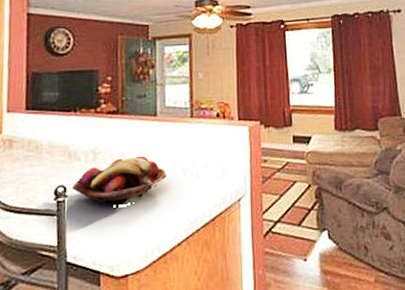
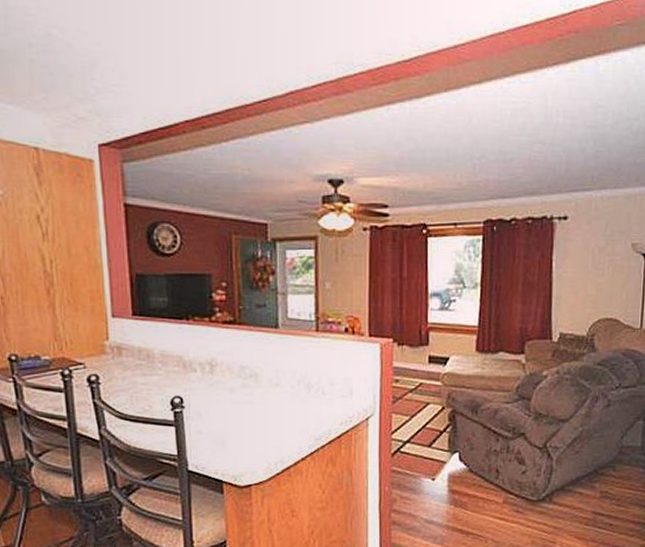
fruit basket: present [73,156,167,206] -> none [190,370,290,418]

